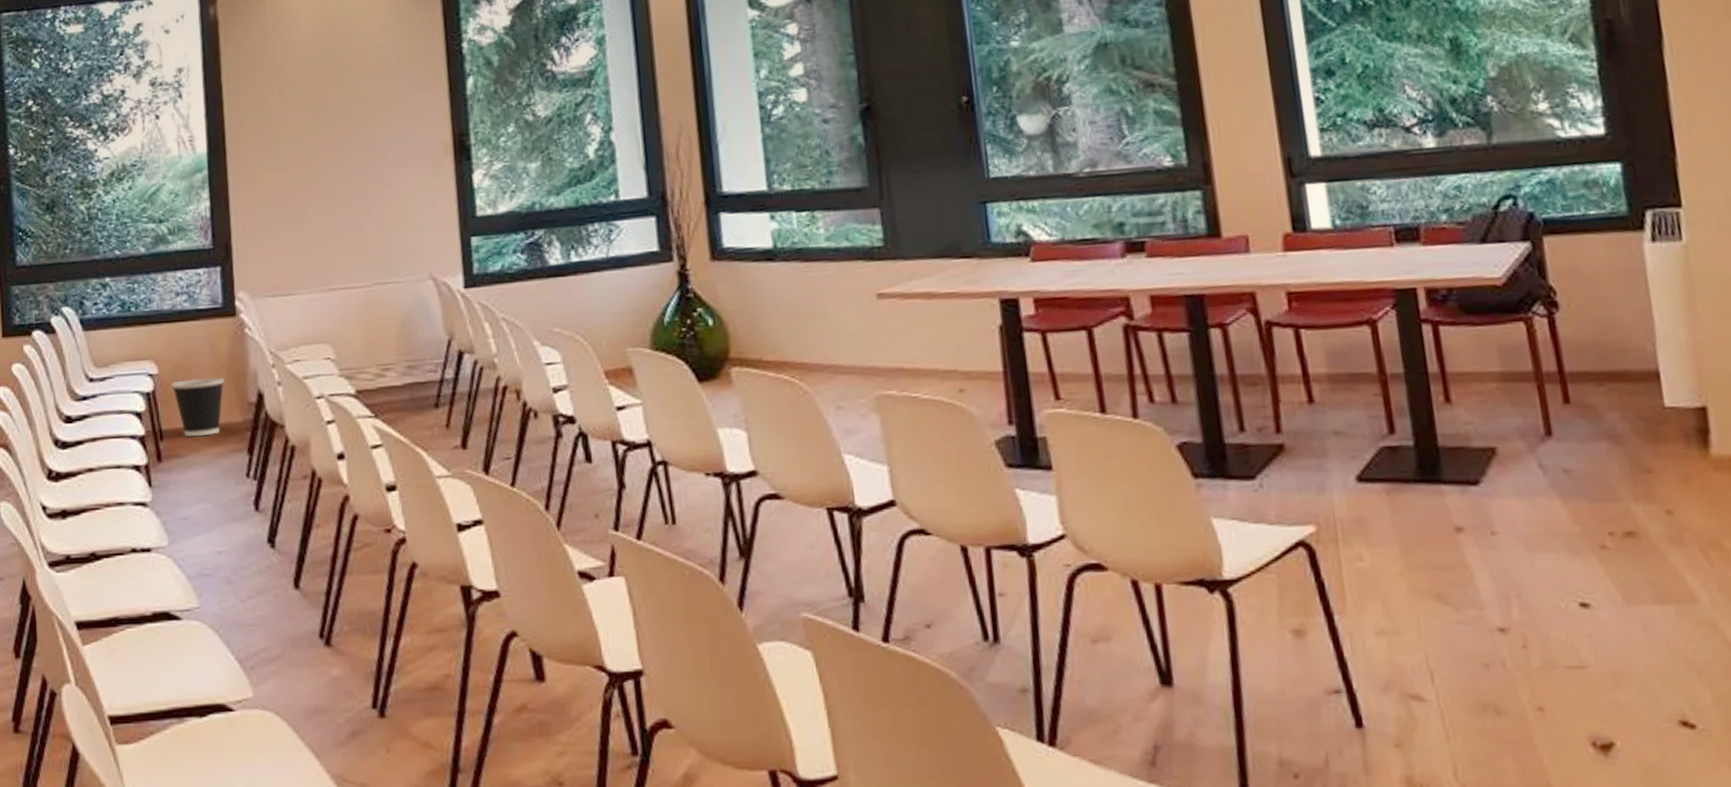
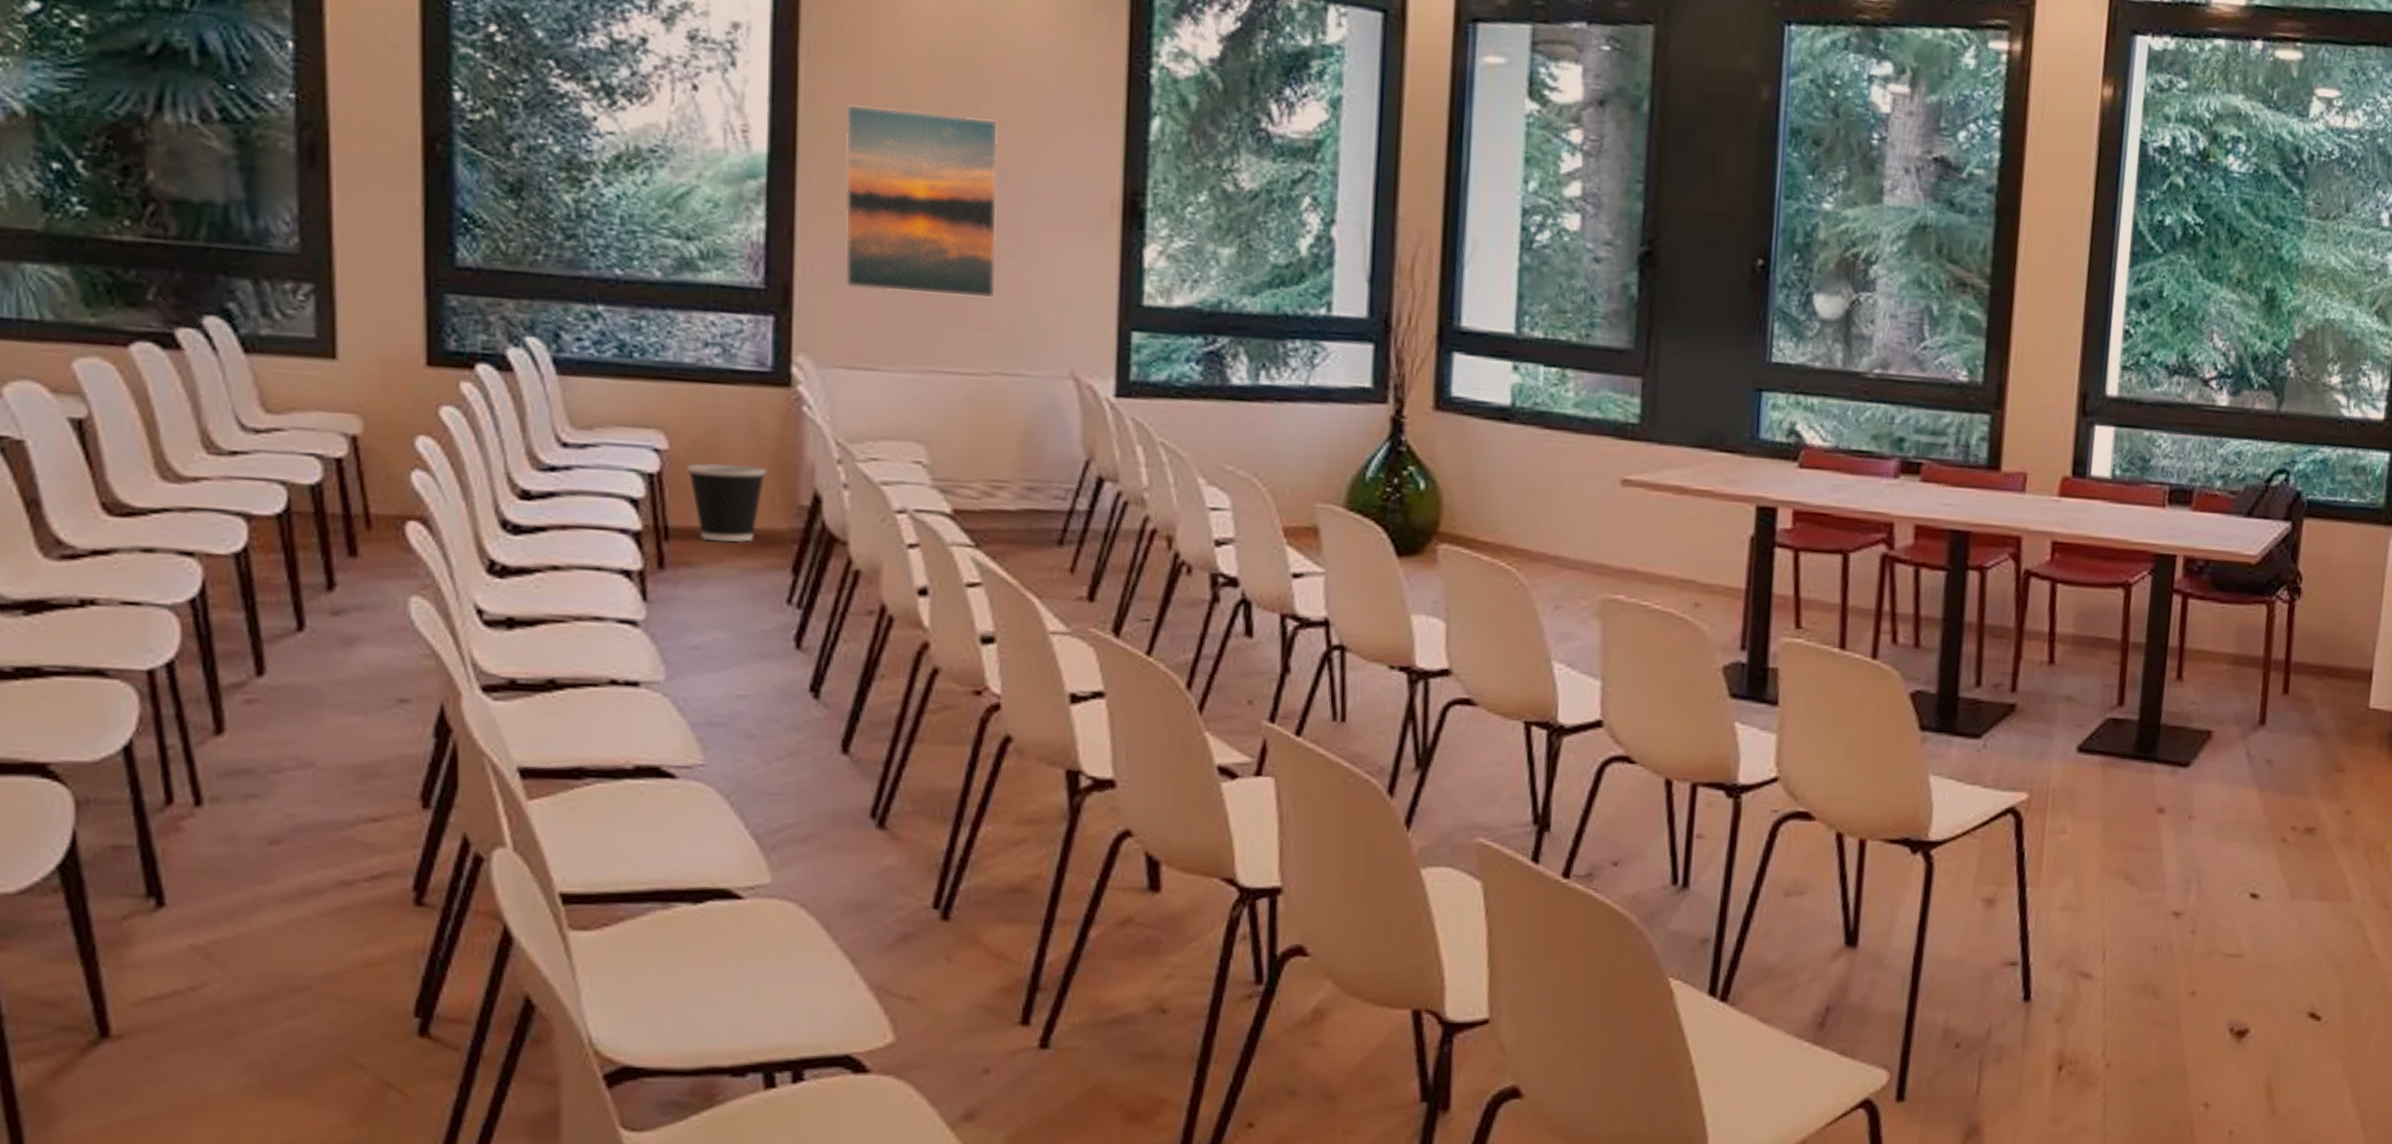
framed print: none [256,101,370,239] -> present [845,104,999,299]

